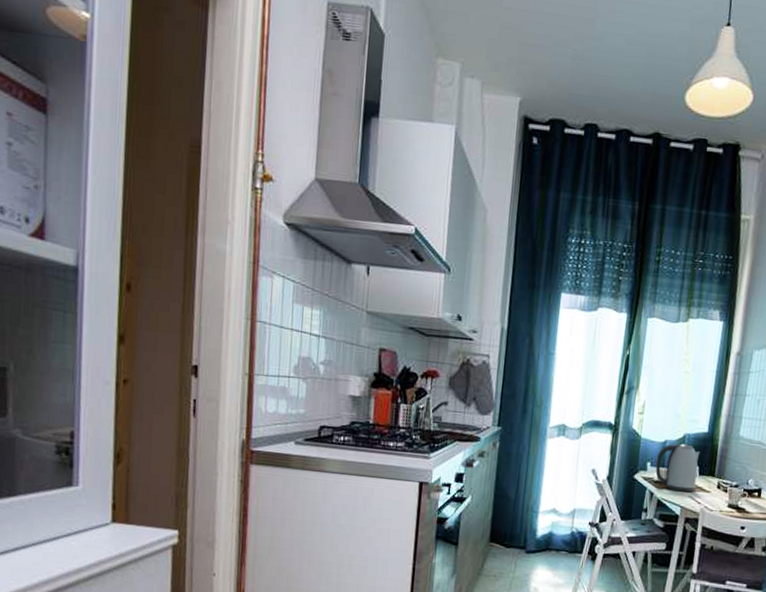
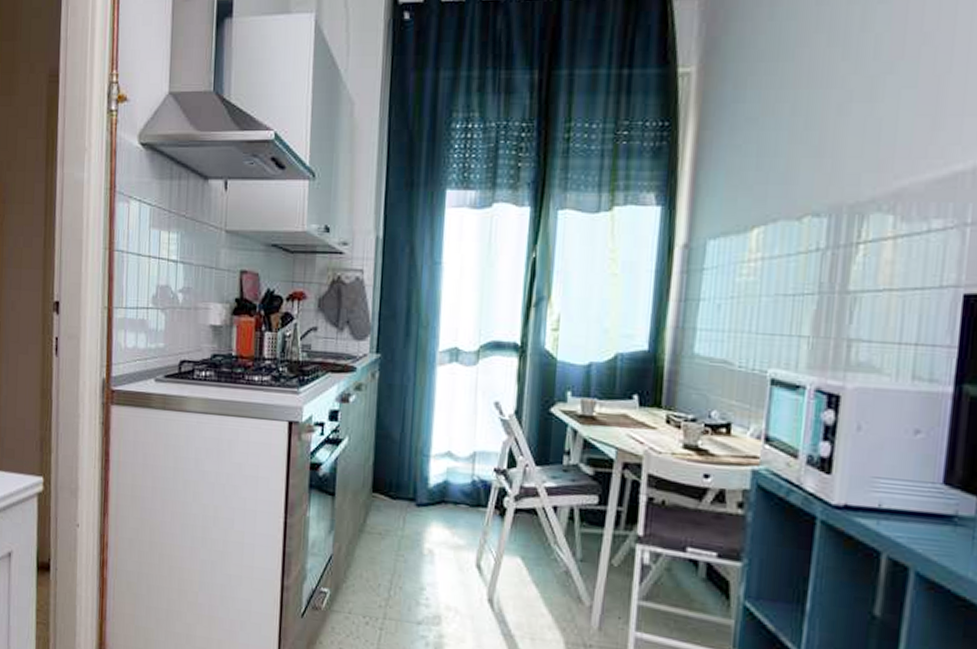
kettle: present [656,443,700,493] -> none [579,366,639,430]

